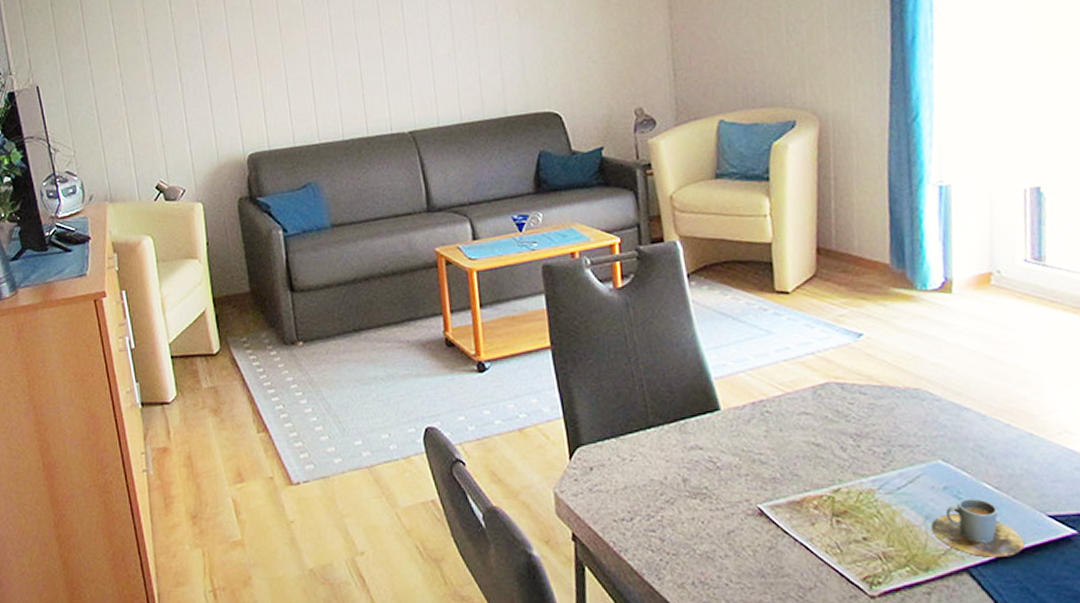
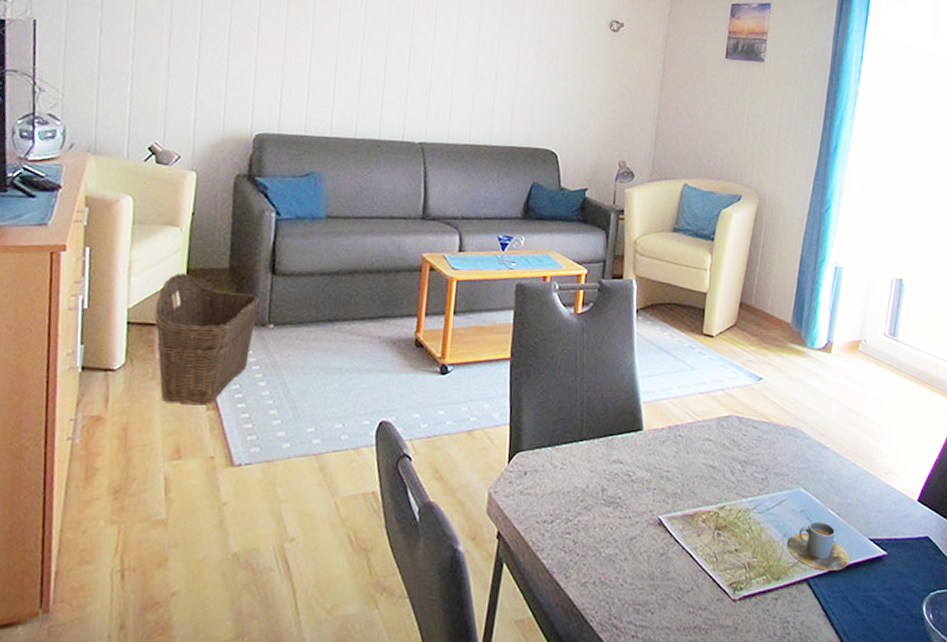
wicker basket: none [192,302,286,429] -> present [154,272,260,405]

